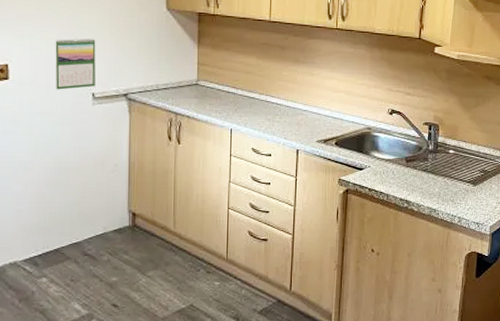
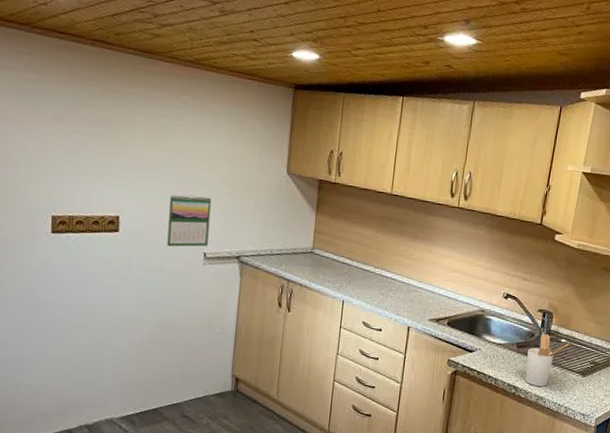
utensil holder: none [416,147,457,198] -> present [525,334,569,387]

